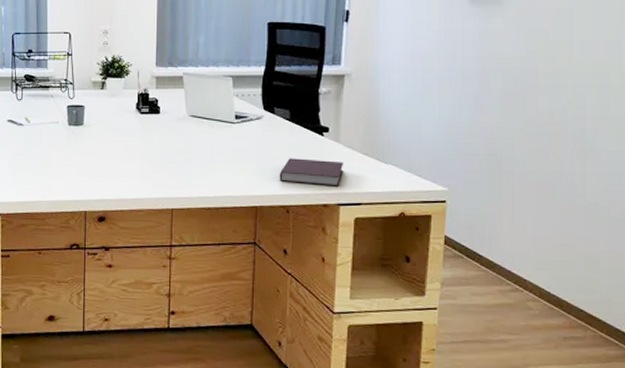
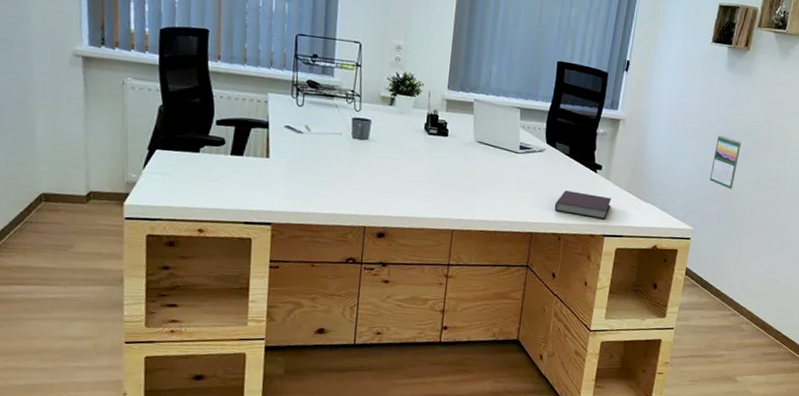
calendar: none [463,78,499,140] -> present [710,135,742,190]

